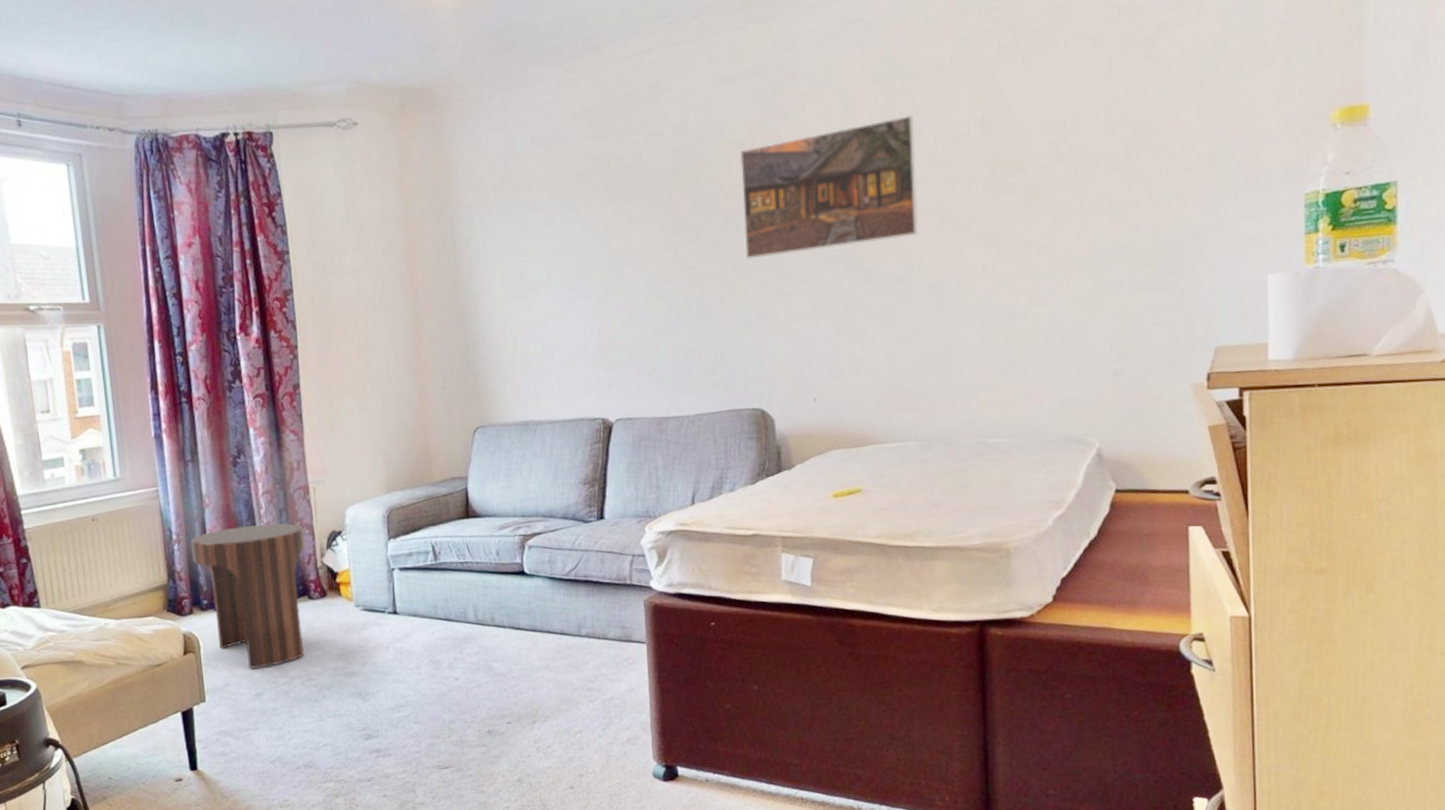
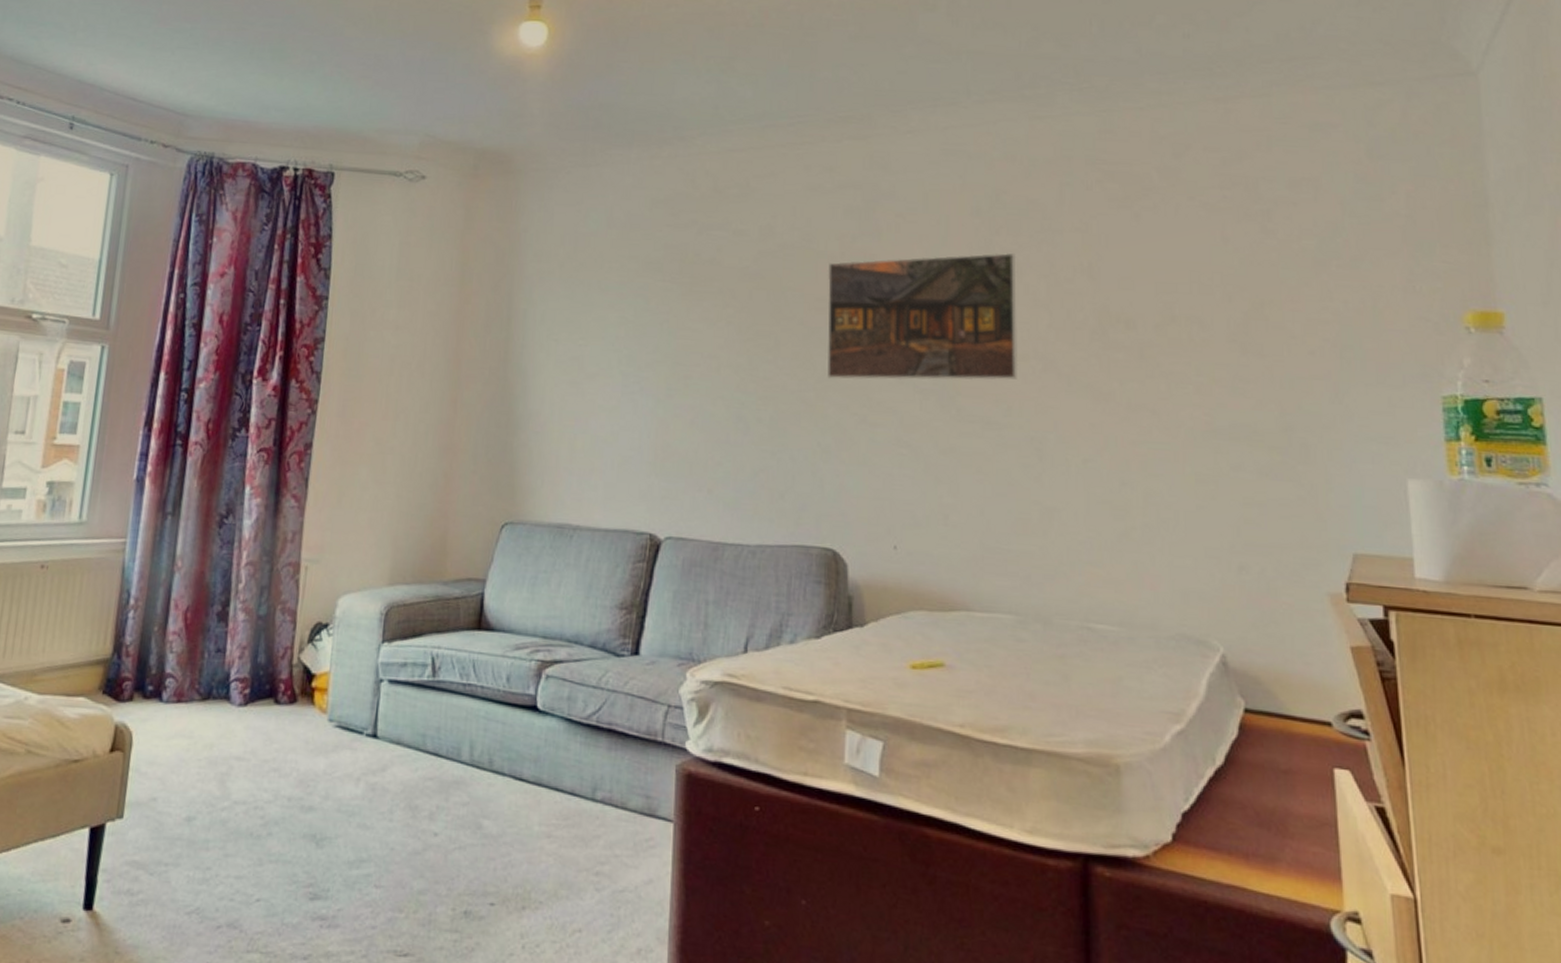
side table: present [191,523,305,669] -> none [147,600,286,784]

